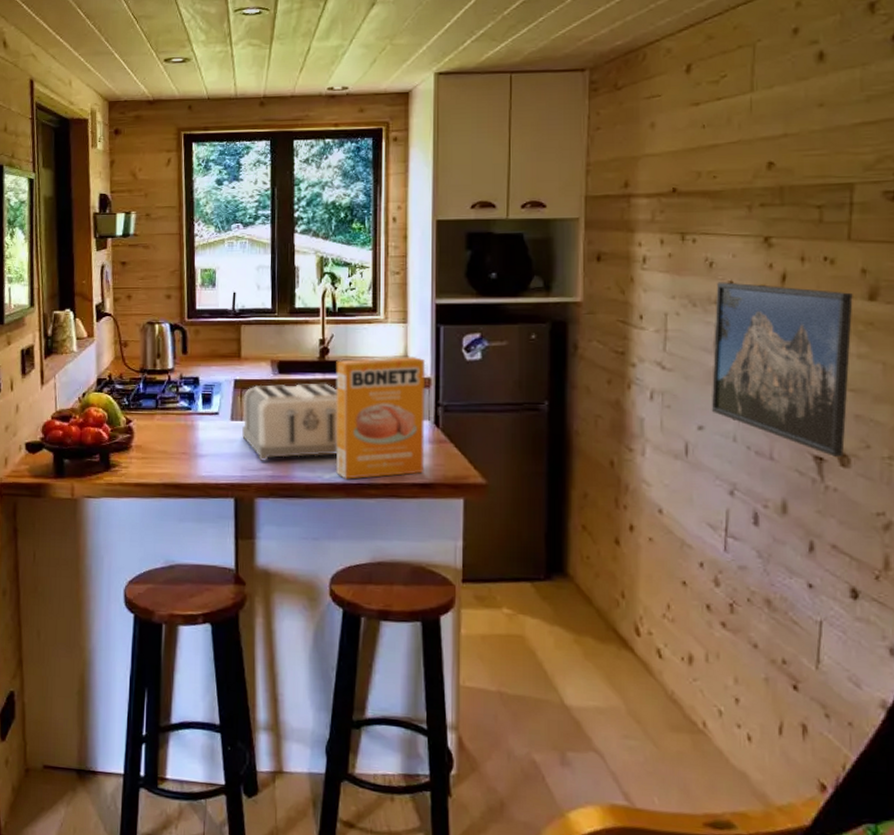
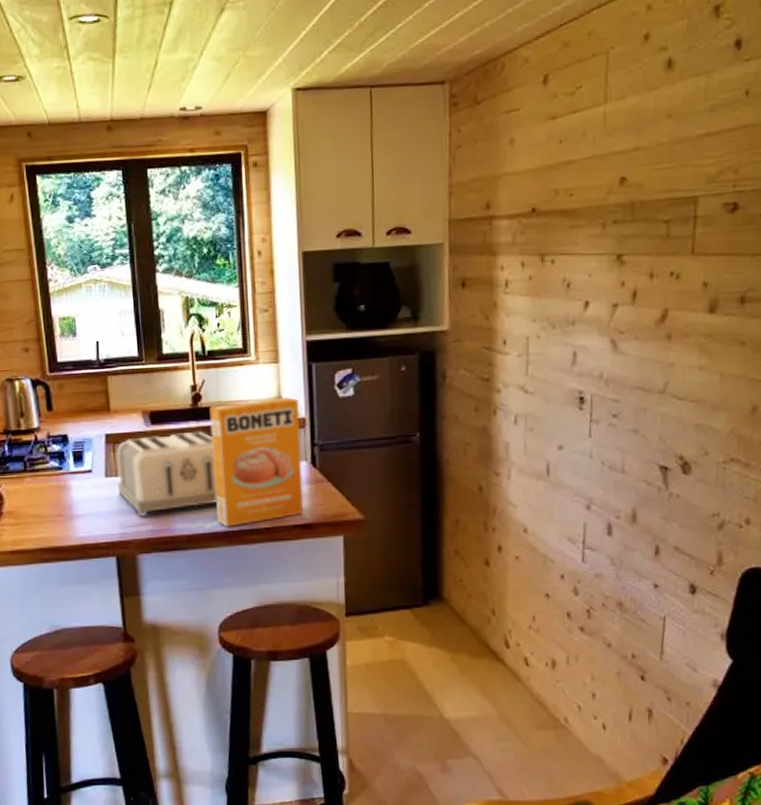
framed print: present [711,282,853,457] -> none [569,302,695,465]

